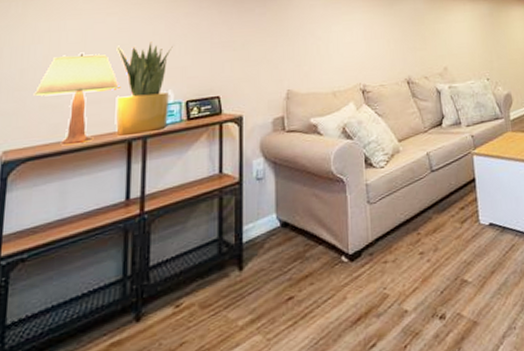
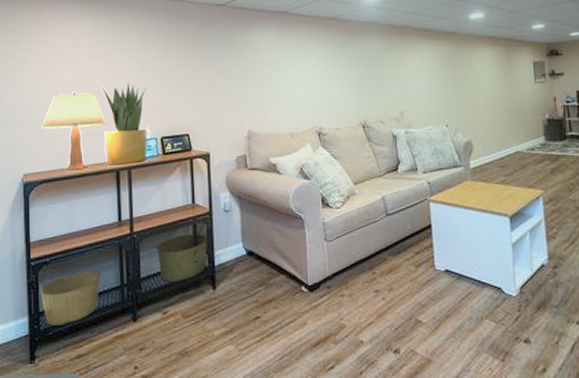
basket: none [9,262,97,342] -> present [40,270,101,326]
basket: none [172,208,236,268] -> present [156,234,208,283]

